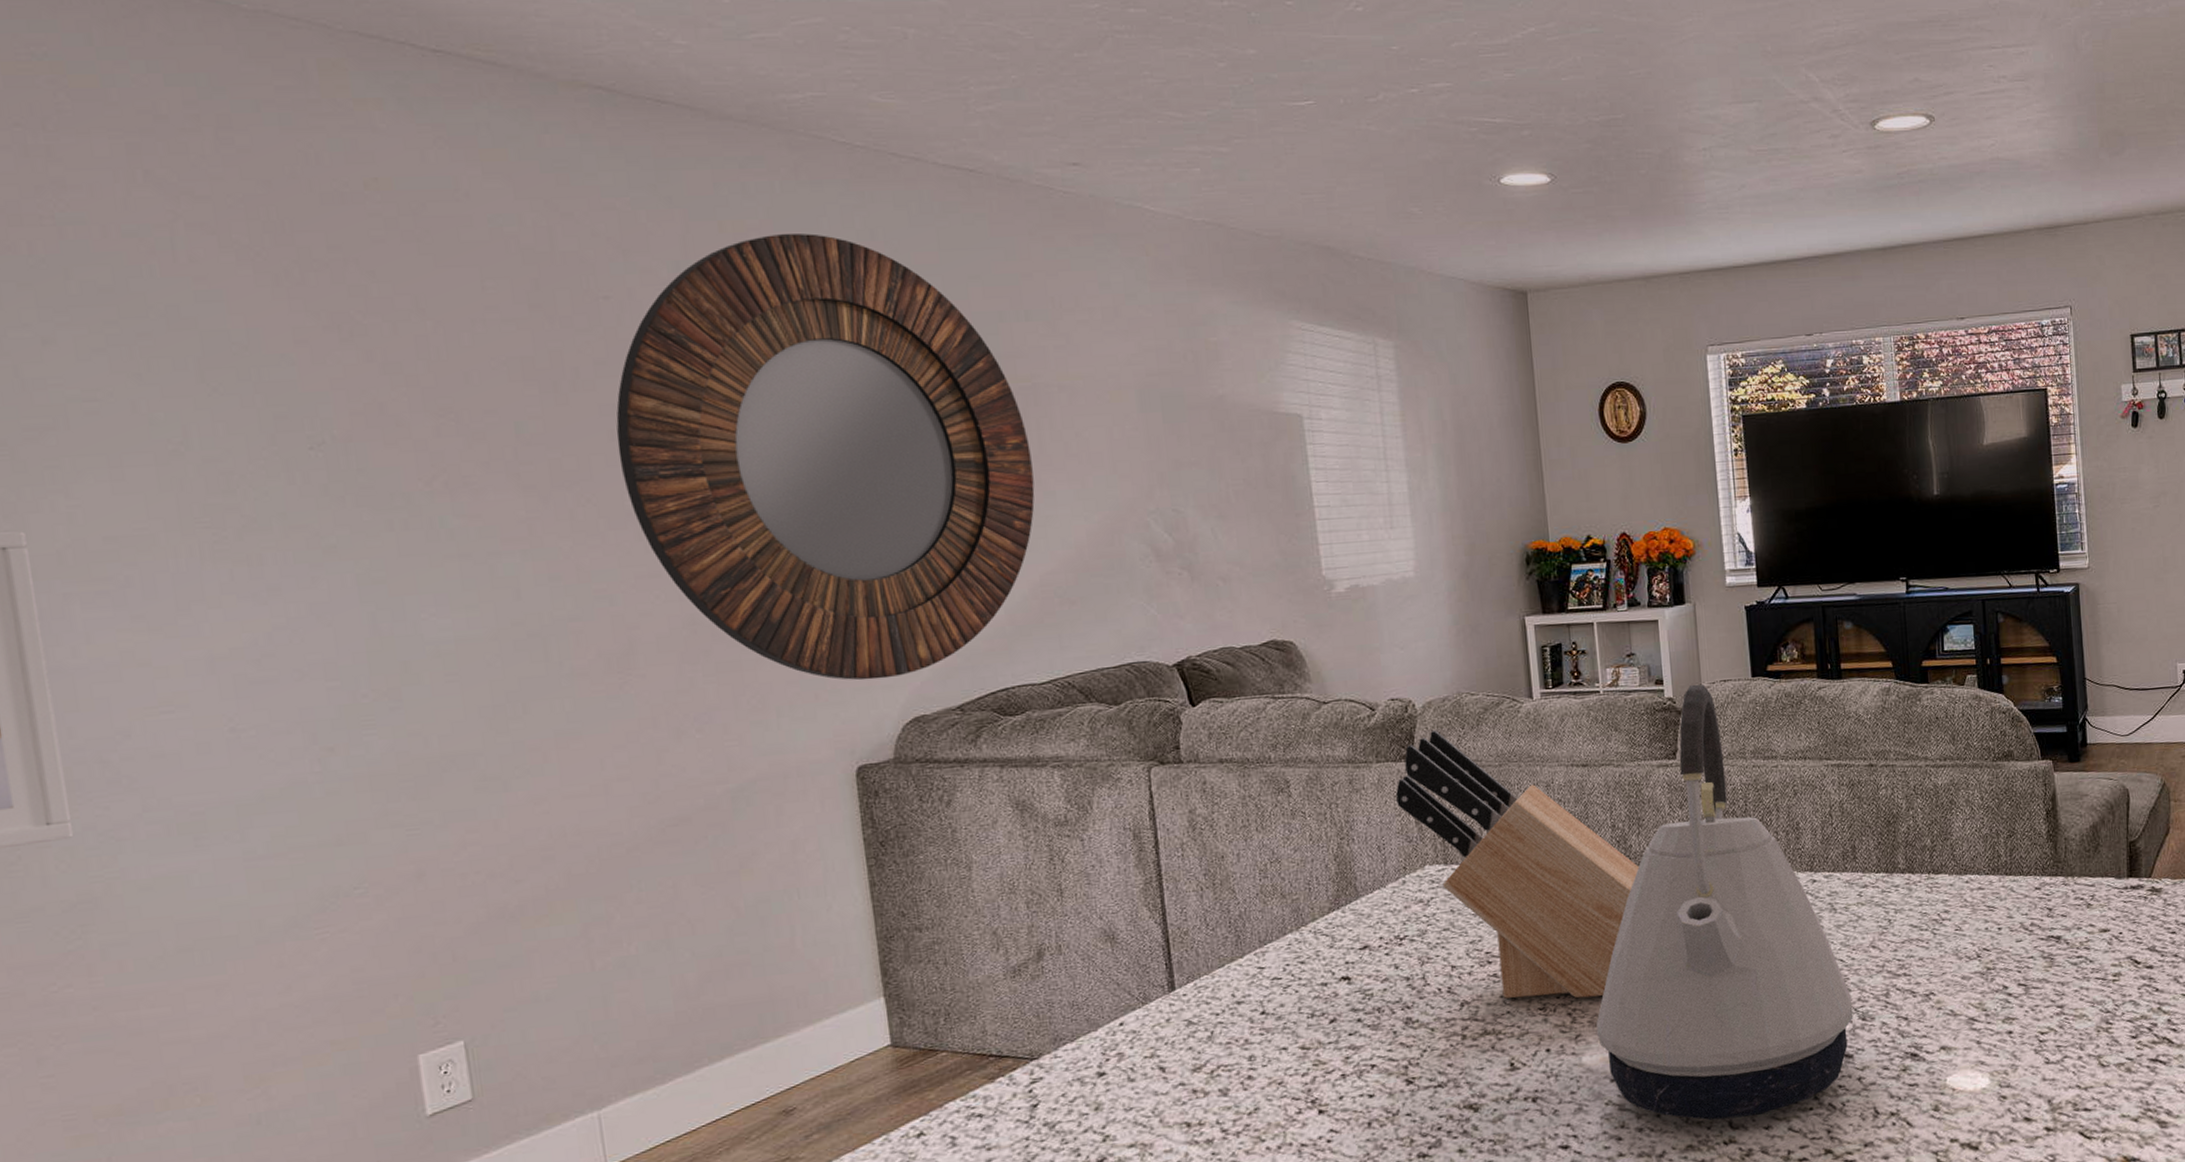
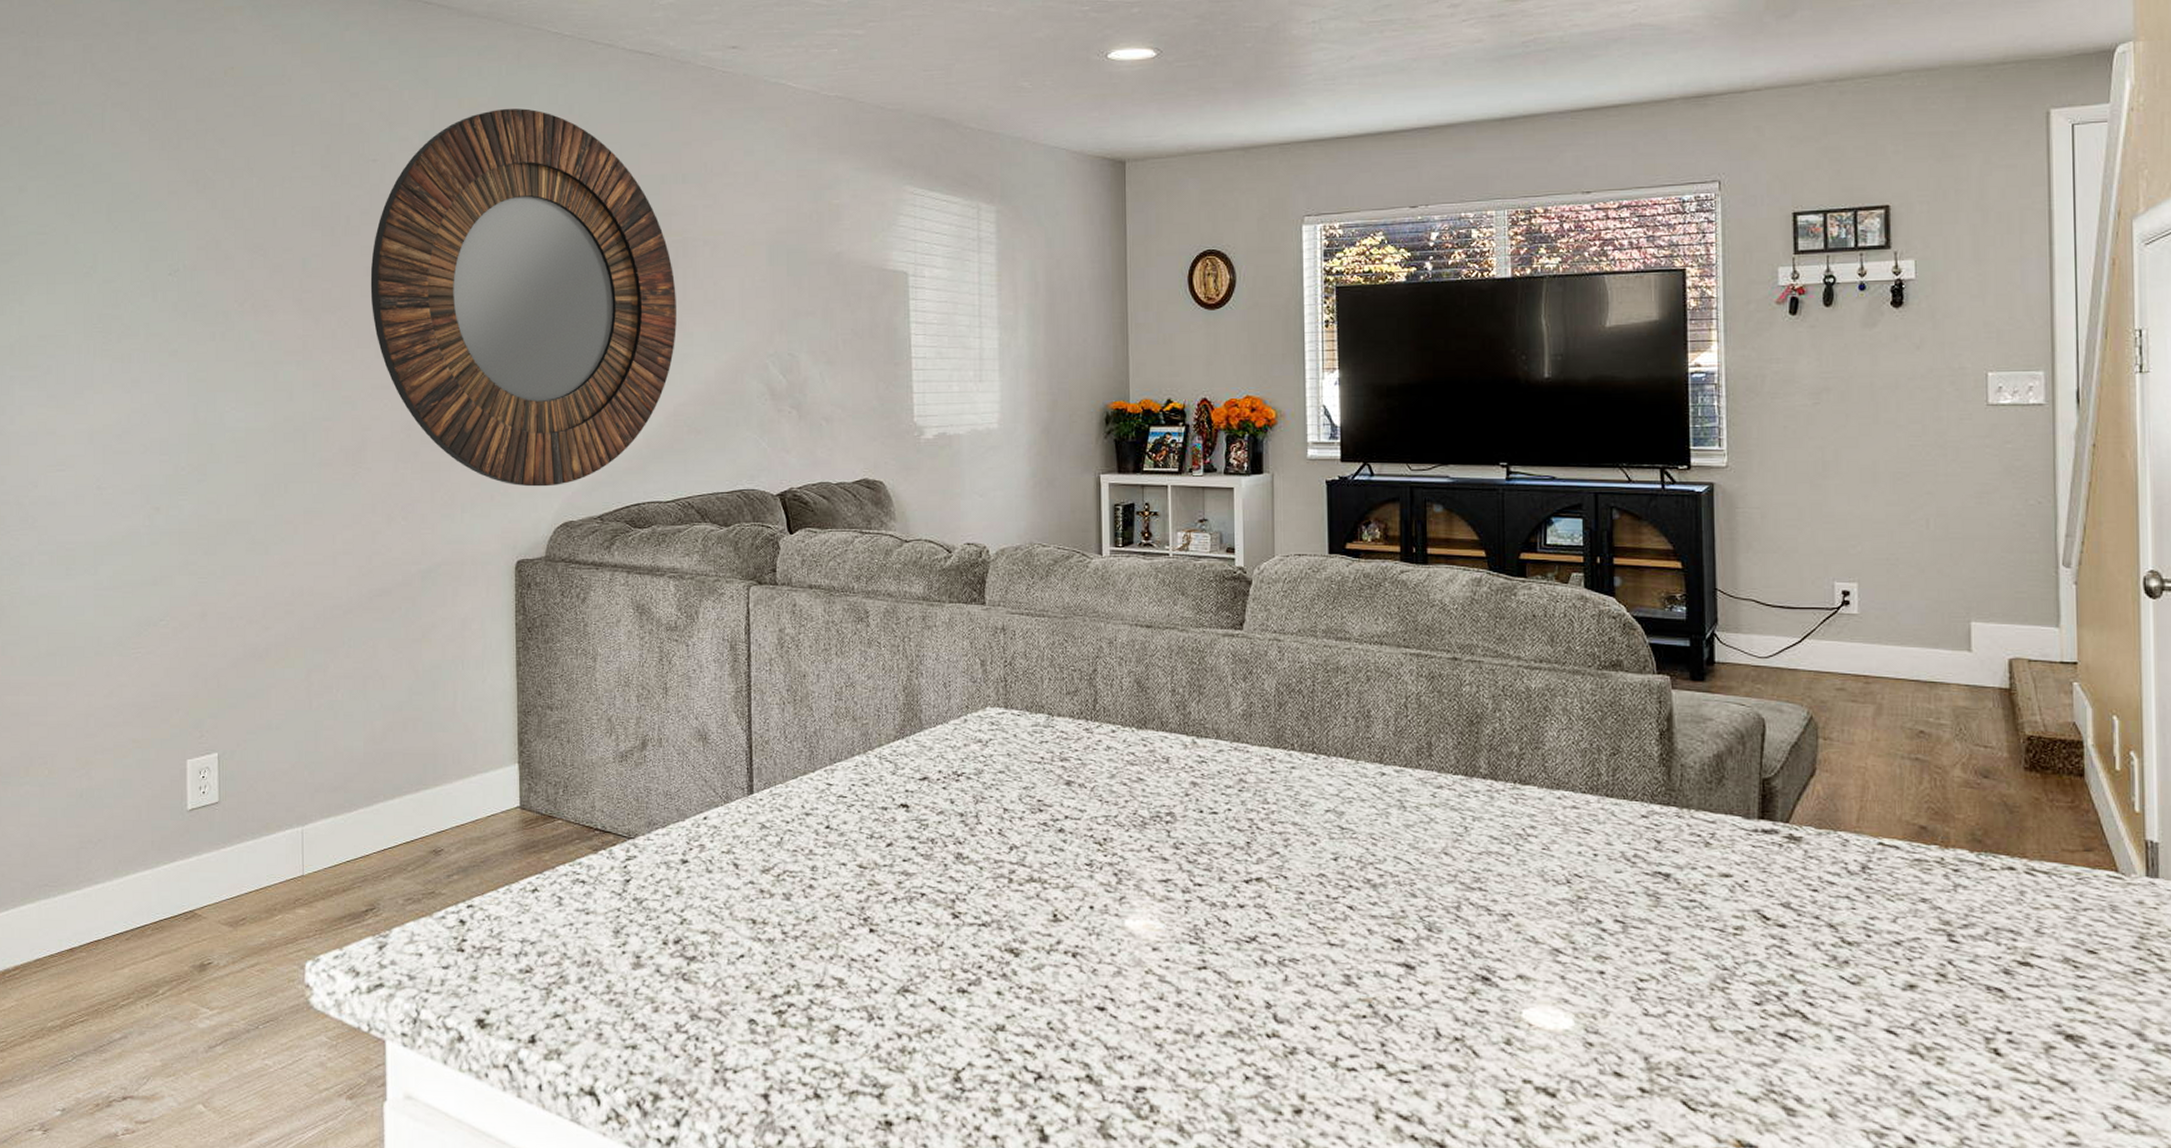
knife block: present [1396,729,1640,999] -> none [965,576,1198,862]
kettle: present [1596,684,1854,1121] -> none [1142,556,1418,1014]

